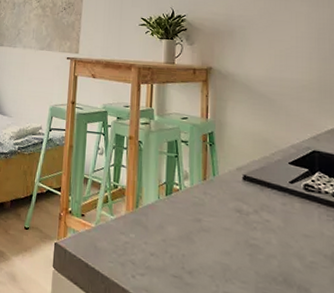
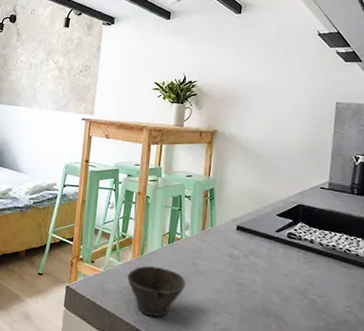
cup: none [122,221,189,283] -> present [127,265,186,317]

